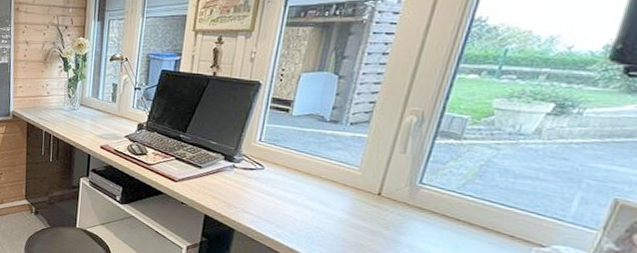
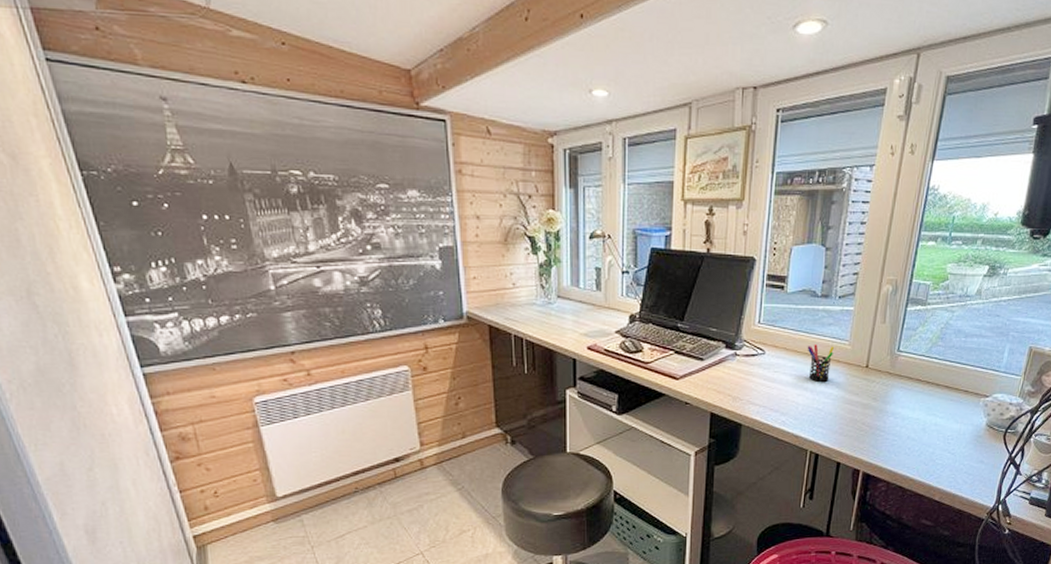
pen holder: none [310,166,341,203] -> present [807,344,834,382]

